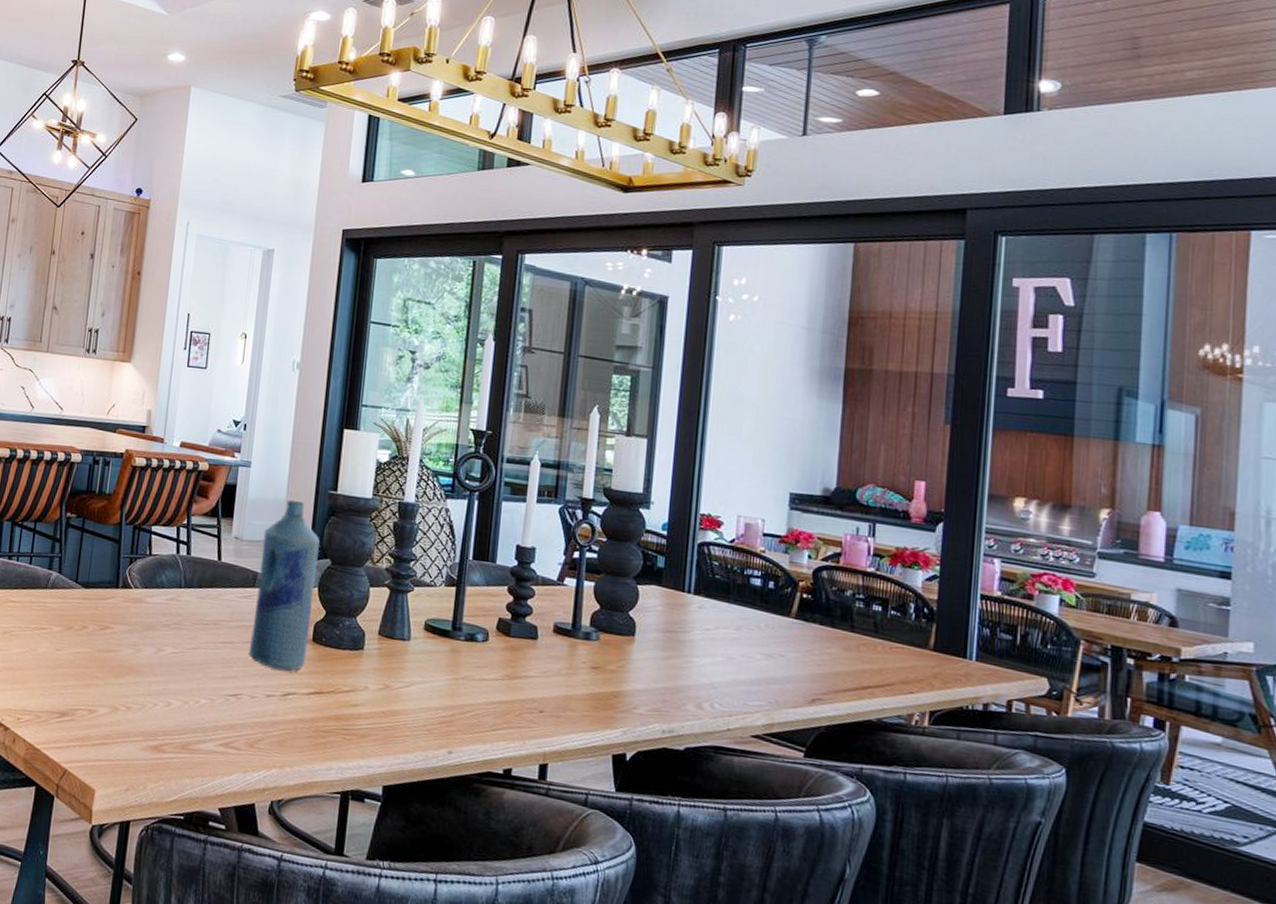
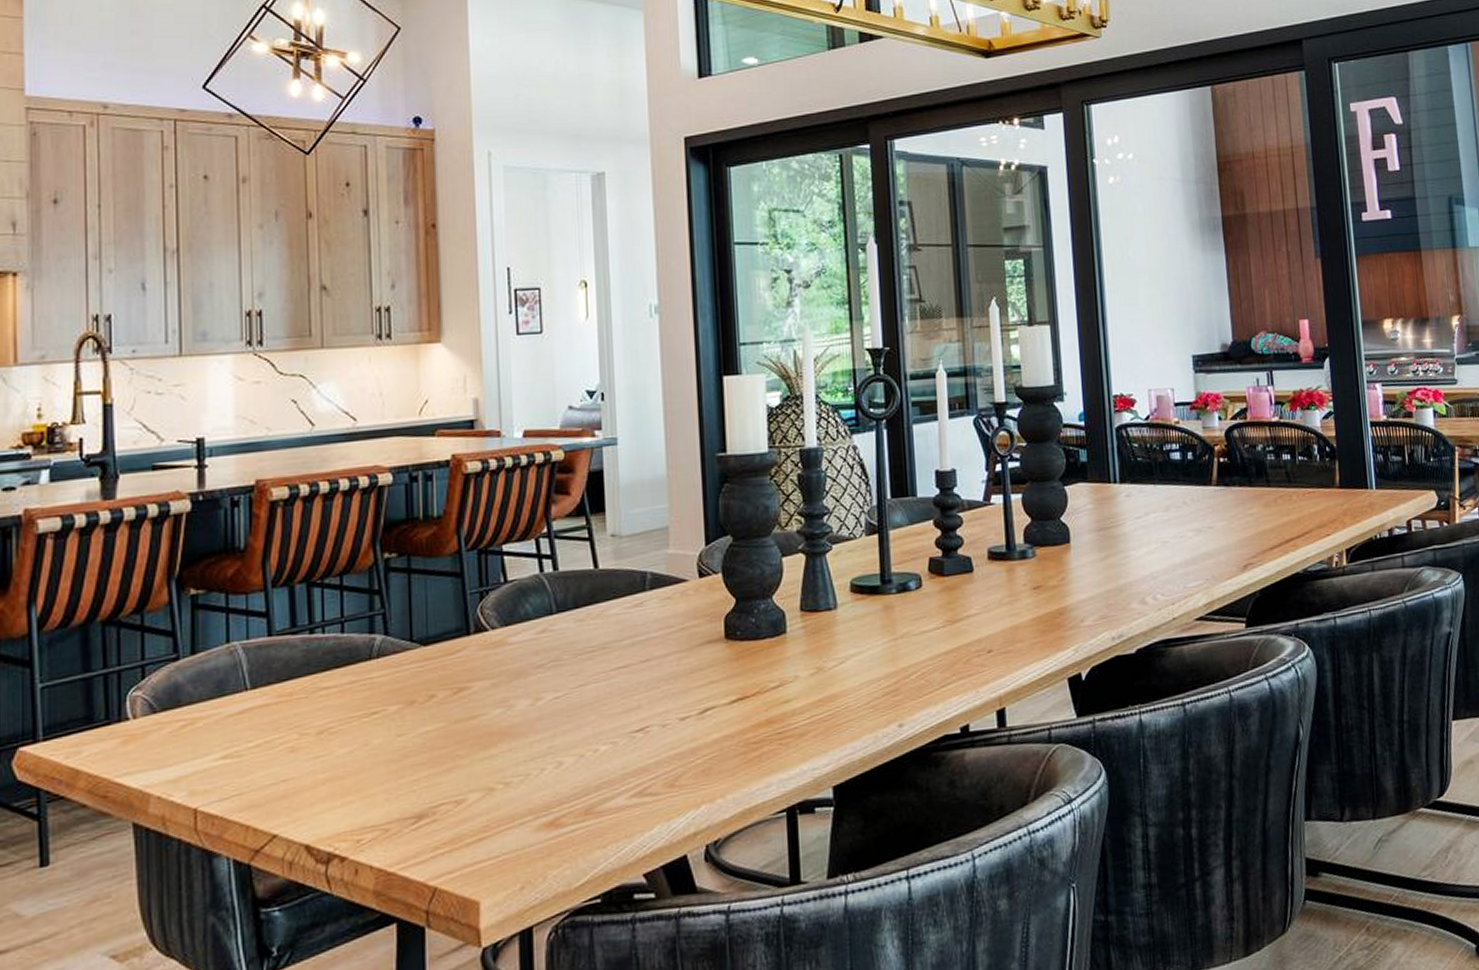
bottle: present [248,499,320,672] -> none [646,473,721,685]

